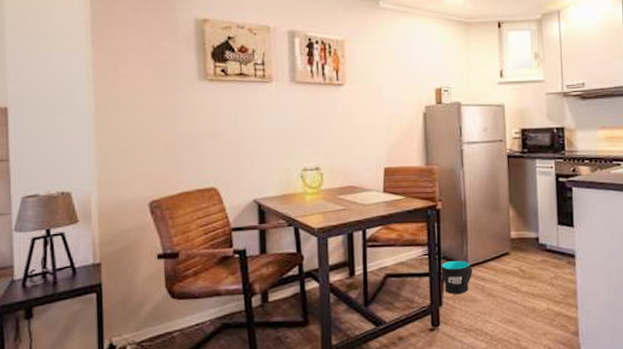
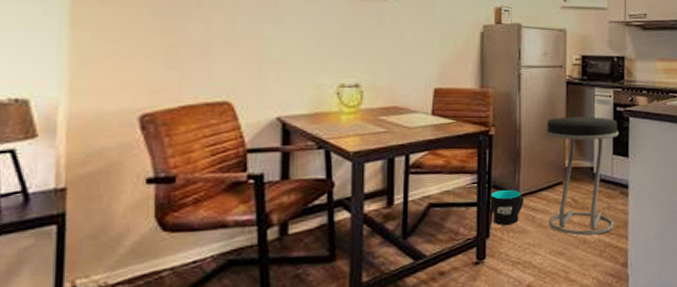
stool: none [490,188,563,305] -> present [546,117,619,236]

